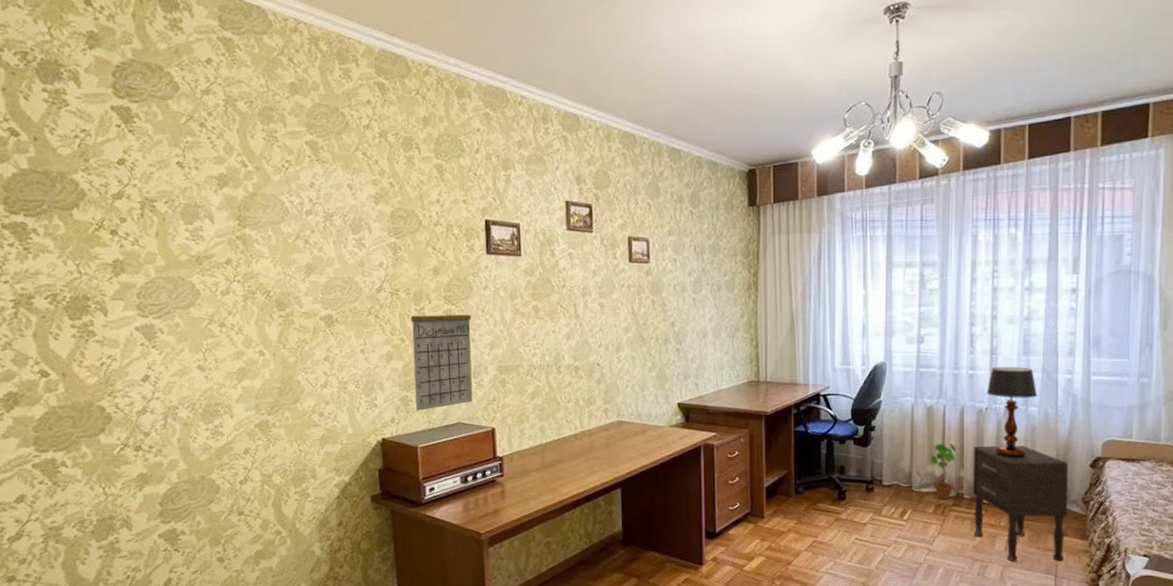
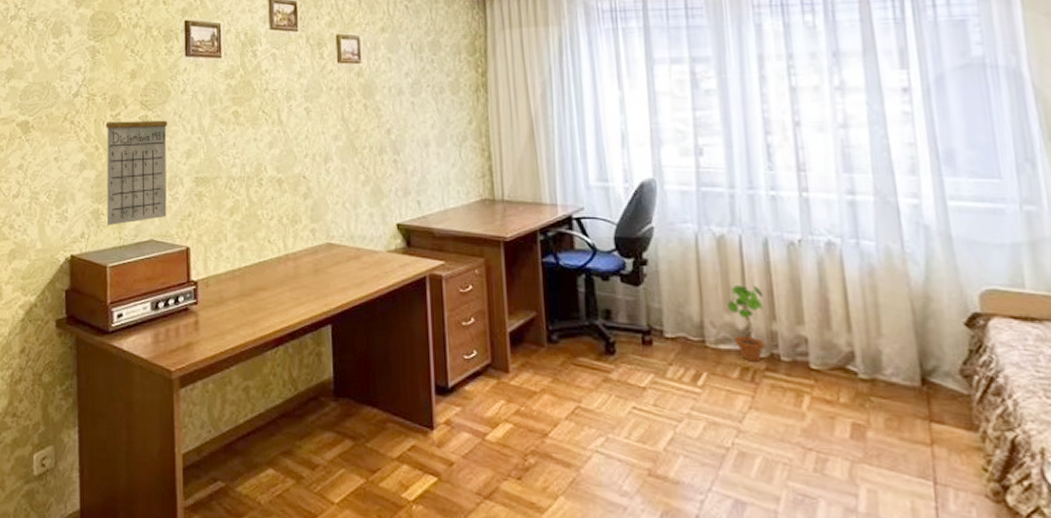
nightstand: present [972,446,1068,562] -> none [786,291,945,461]
table lamp: present [987,366,1038,458] -> none [797,186,872,309]

